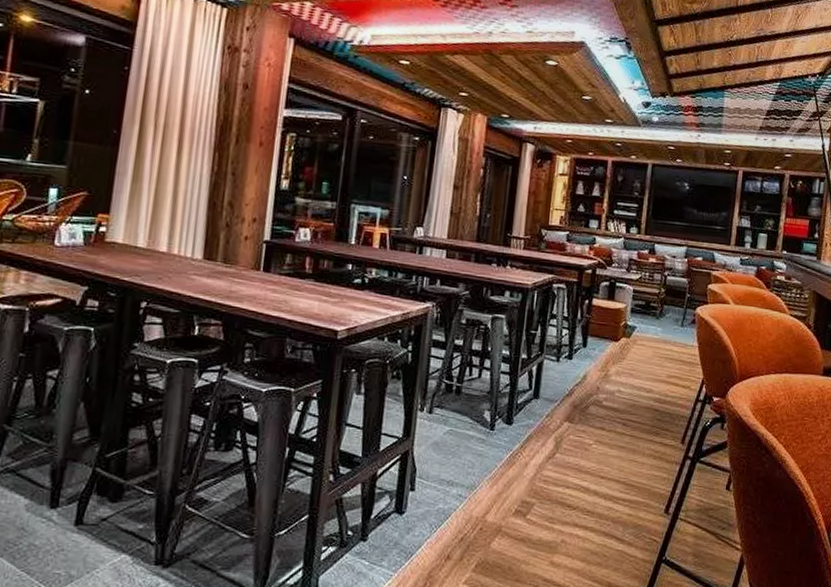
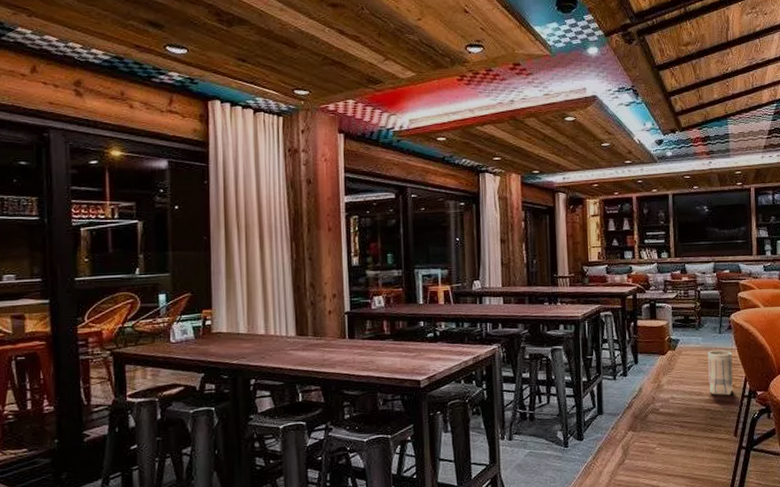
basket: none [661,344,692,397] -> present [707,350,733,396]

